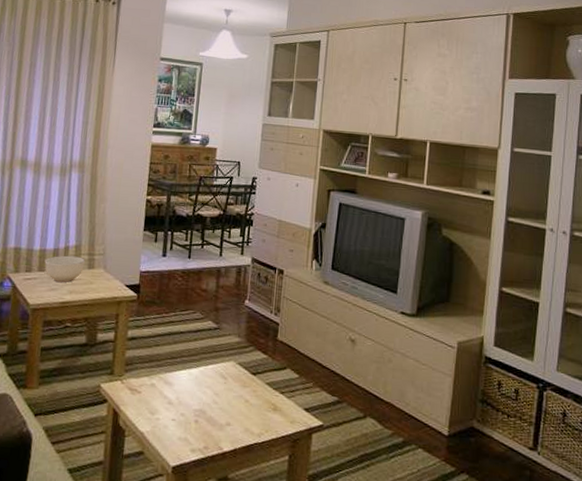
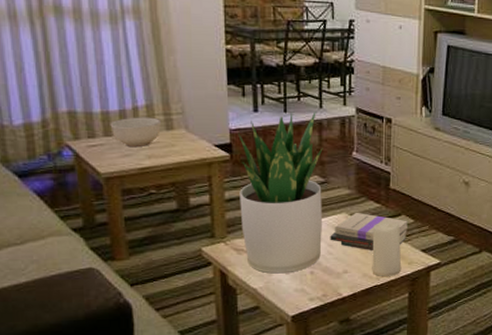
planter: none [138,258,219,420] -> present [238,111,323,274]
books: none [216,361,294,404] -> present [330,212,409,250]
candle: none [254,373,285,434] -> present [372,221,402,276]

